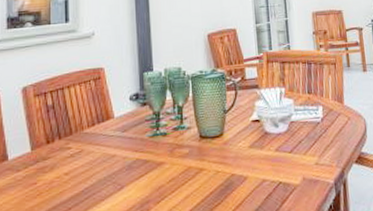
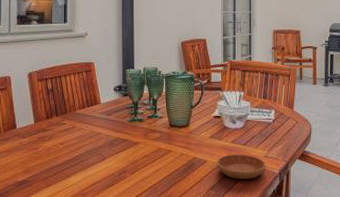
saucer: none [259,164,318,196] -> present [216,154,266,179]

